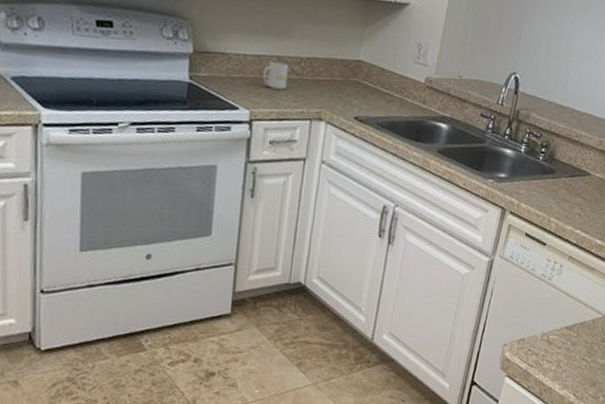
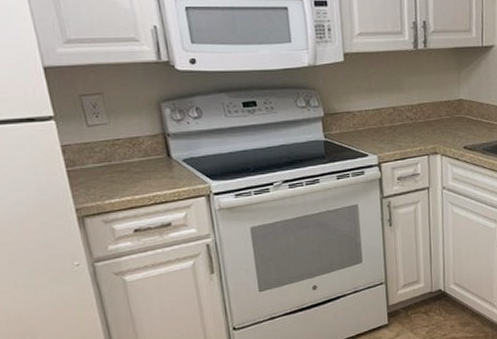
mug: present [262,62,288,90] -> none [383,112,404,134]

